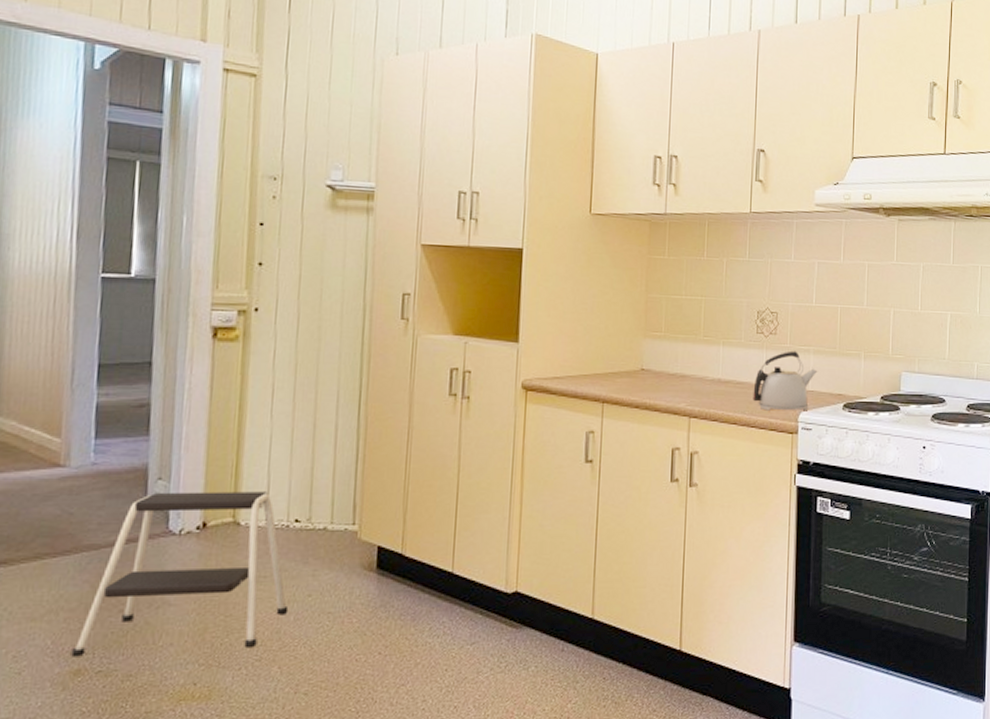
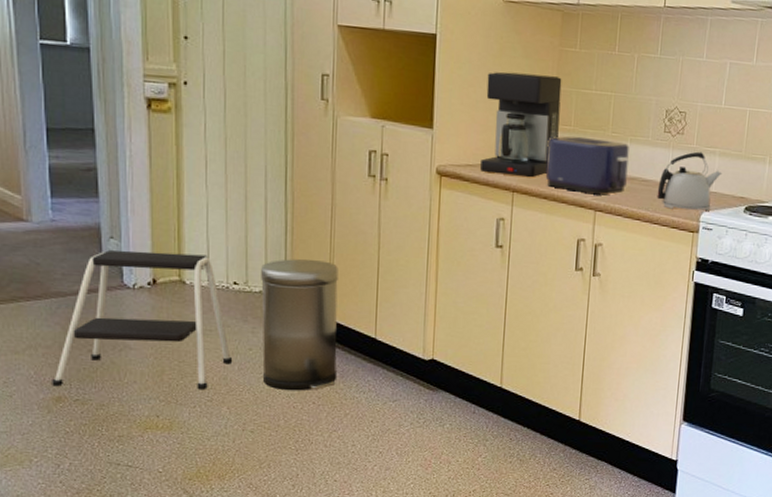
pedal bin: none [322,489,413,641] -> present [261,259,338,391]
coffee maker: none [568,282,651,387] -> present [480,71,562,178]
toaster: none [636,342,722,401] -> present [545,135,630,195]

